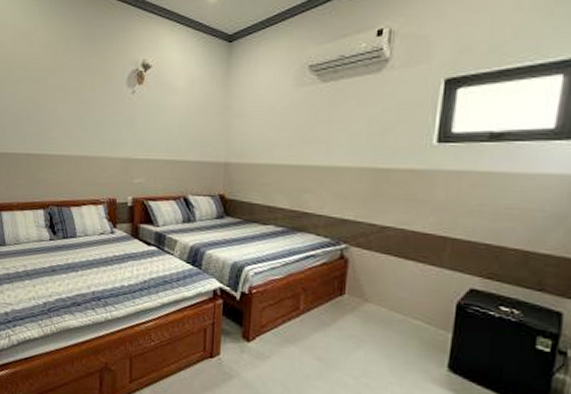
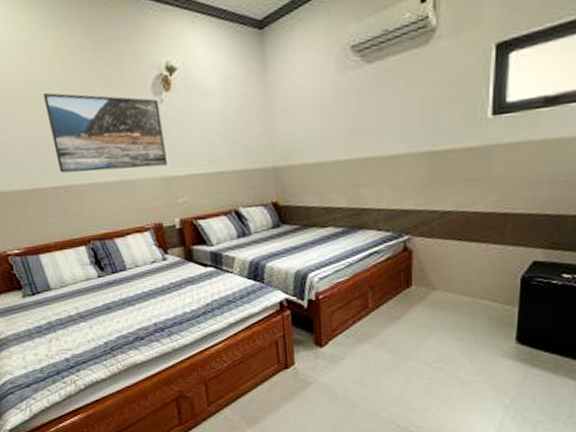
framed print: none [33,74,131,148] -> present [43,93,167,173]

